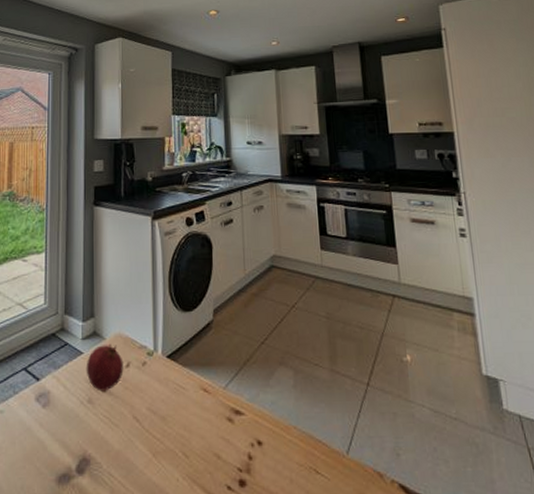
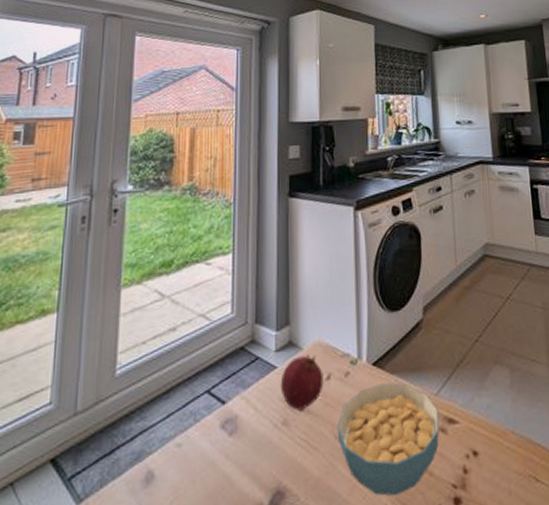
cereal bowl: none [135,374,227,473] -> present [337,382,440,497]

